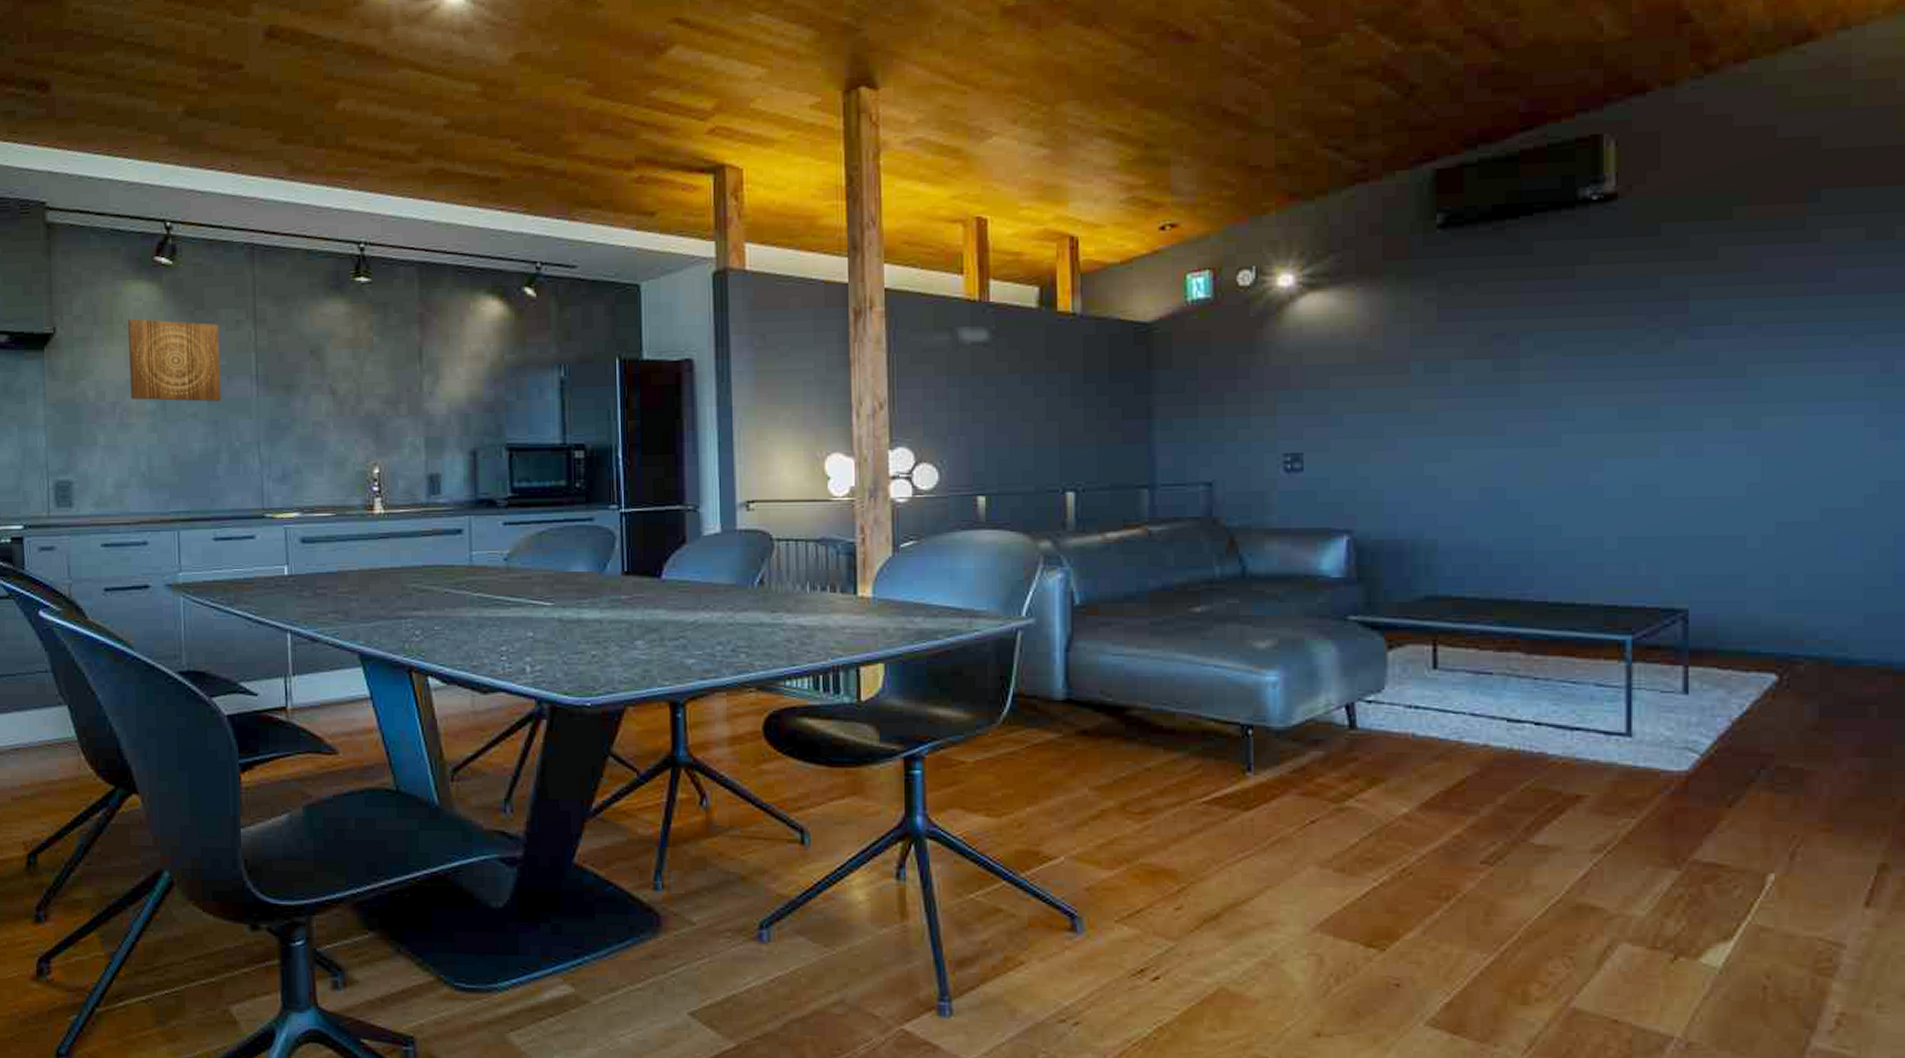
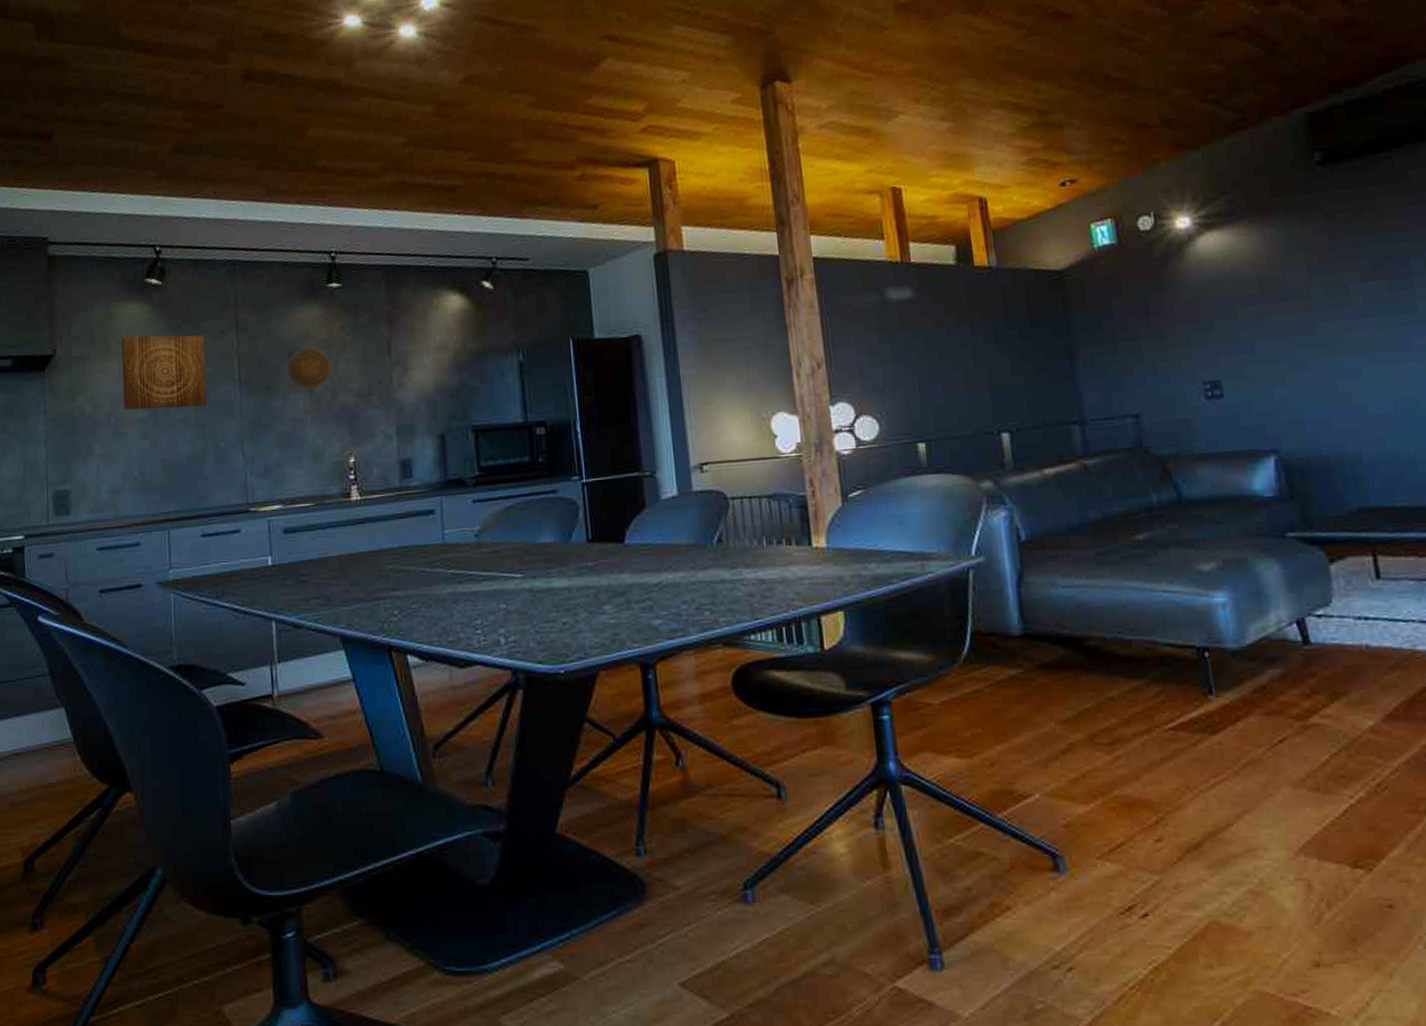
decorative plate: none [309,347,357,392] -> present [287,347,331,389]

